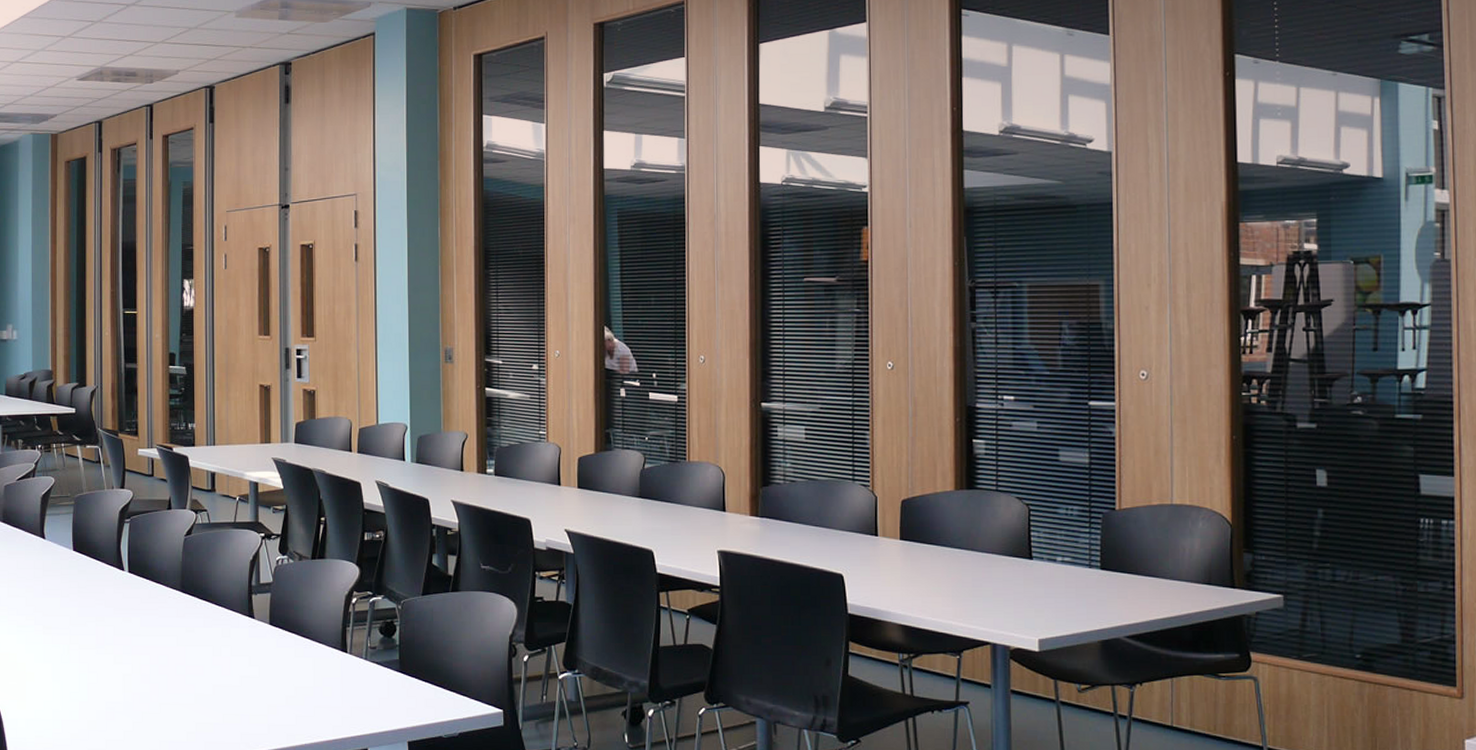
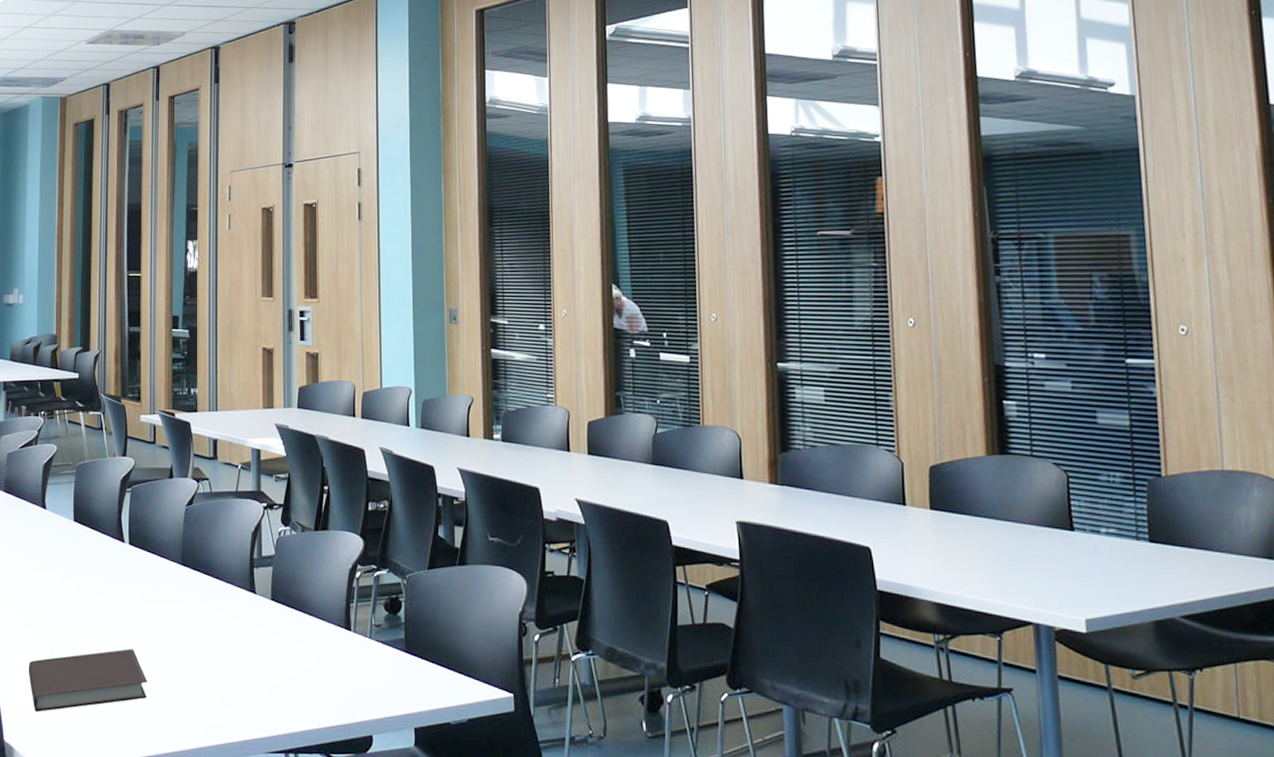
notebook: none [30,670,149,730] -> present [28,649,148,712]

